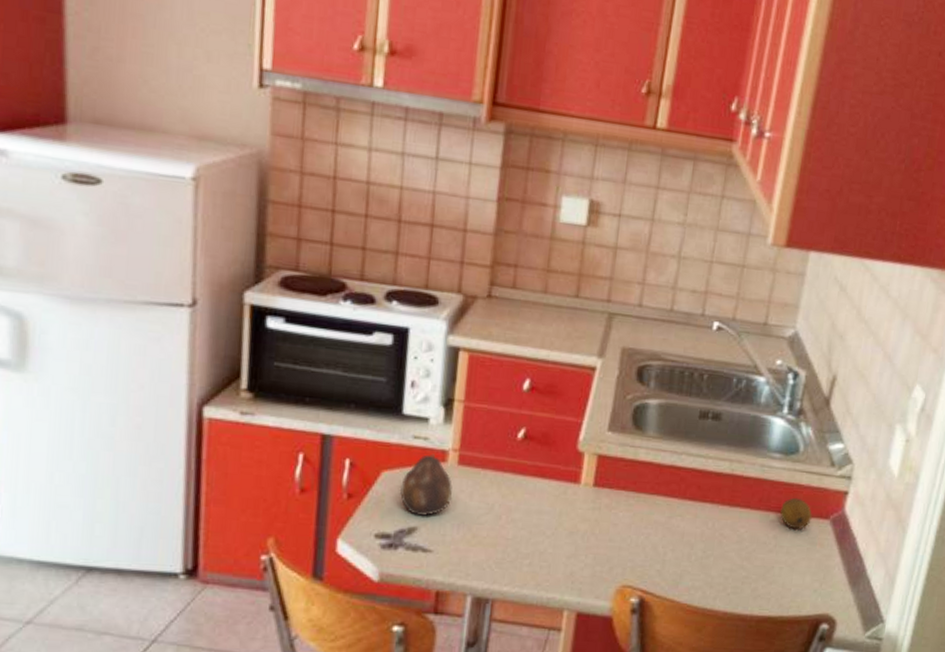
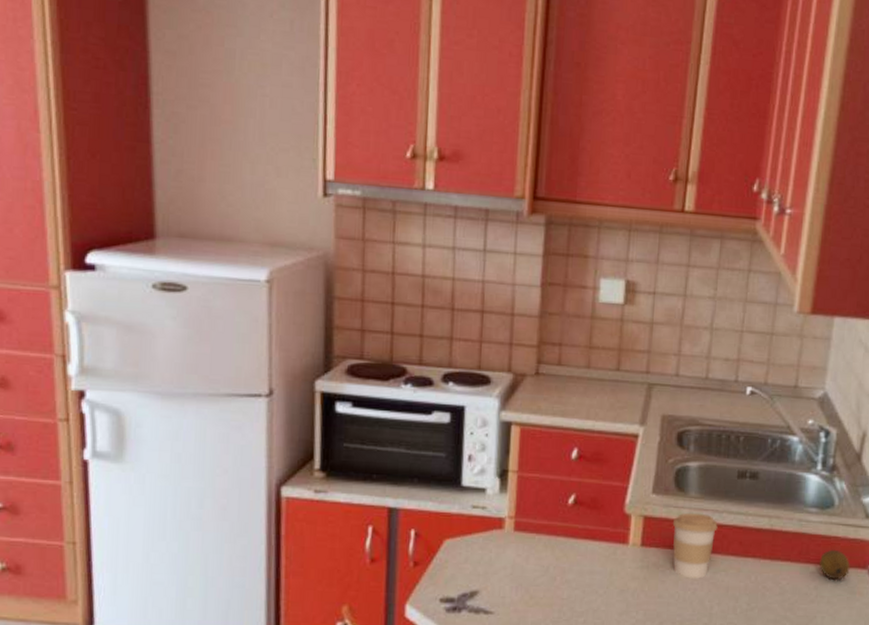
fruit: present [399,453,452,517] -> none [461,521,510,581]
coffee cup: none [626,453,676,523] -> present [672,512,718,579]

